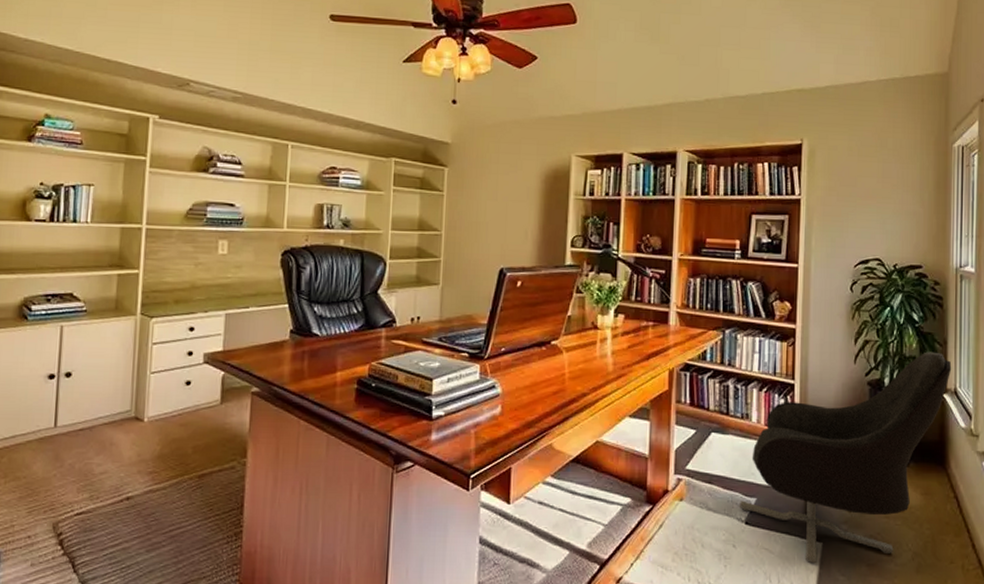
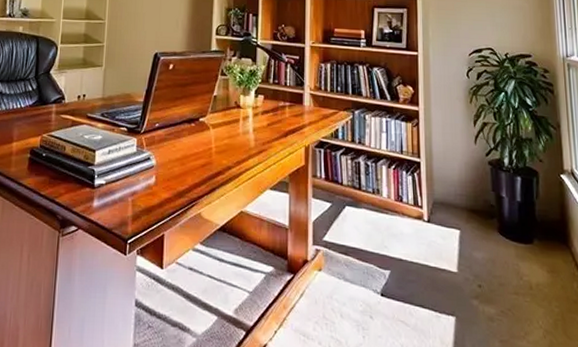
armchair: present [740,351,952,564] -> none [375,134,567,338]

